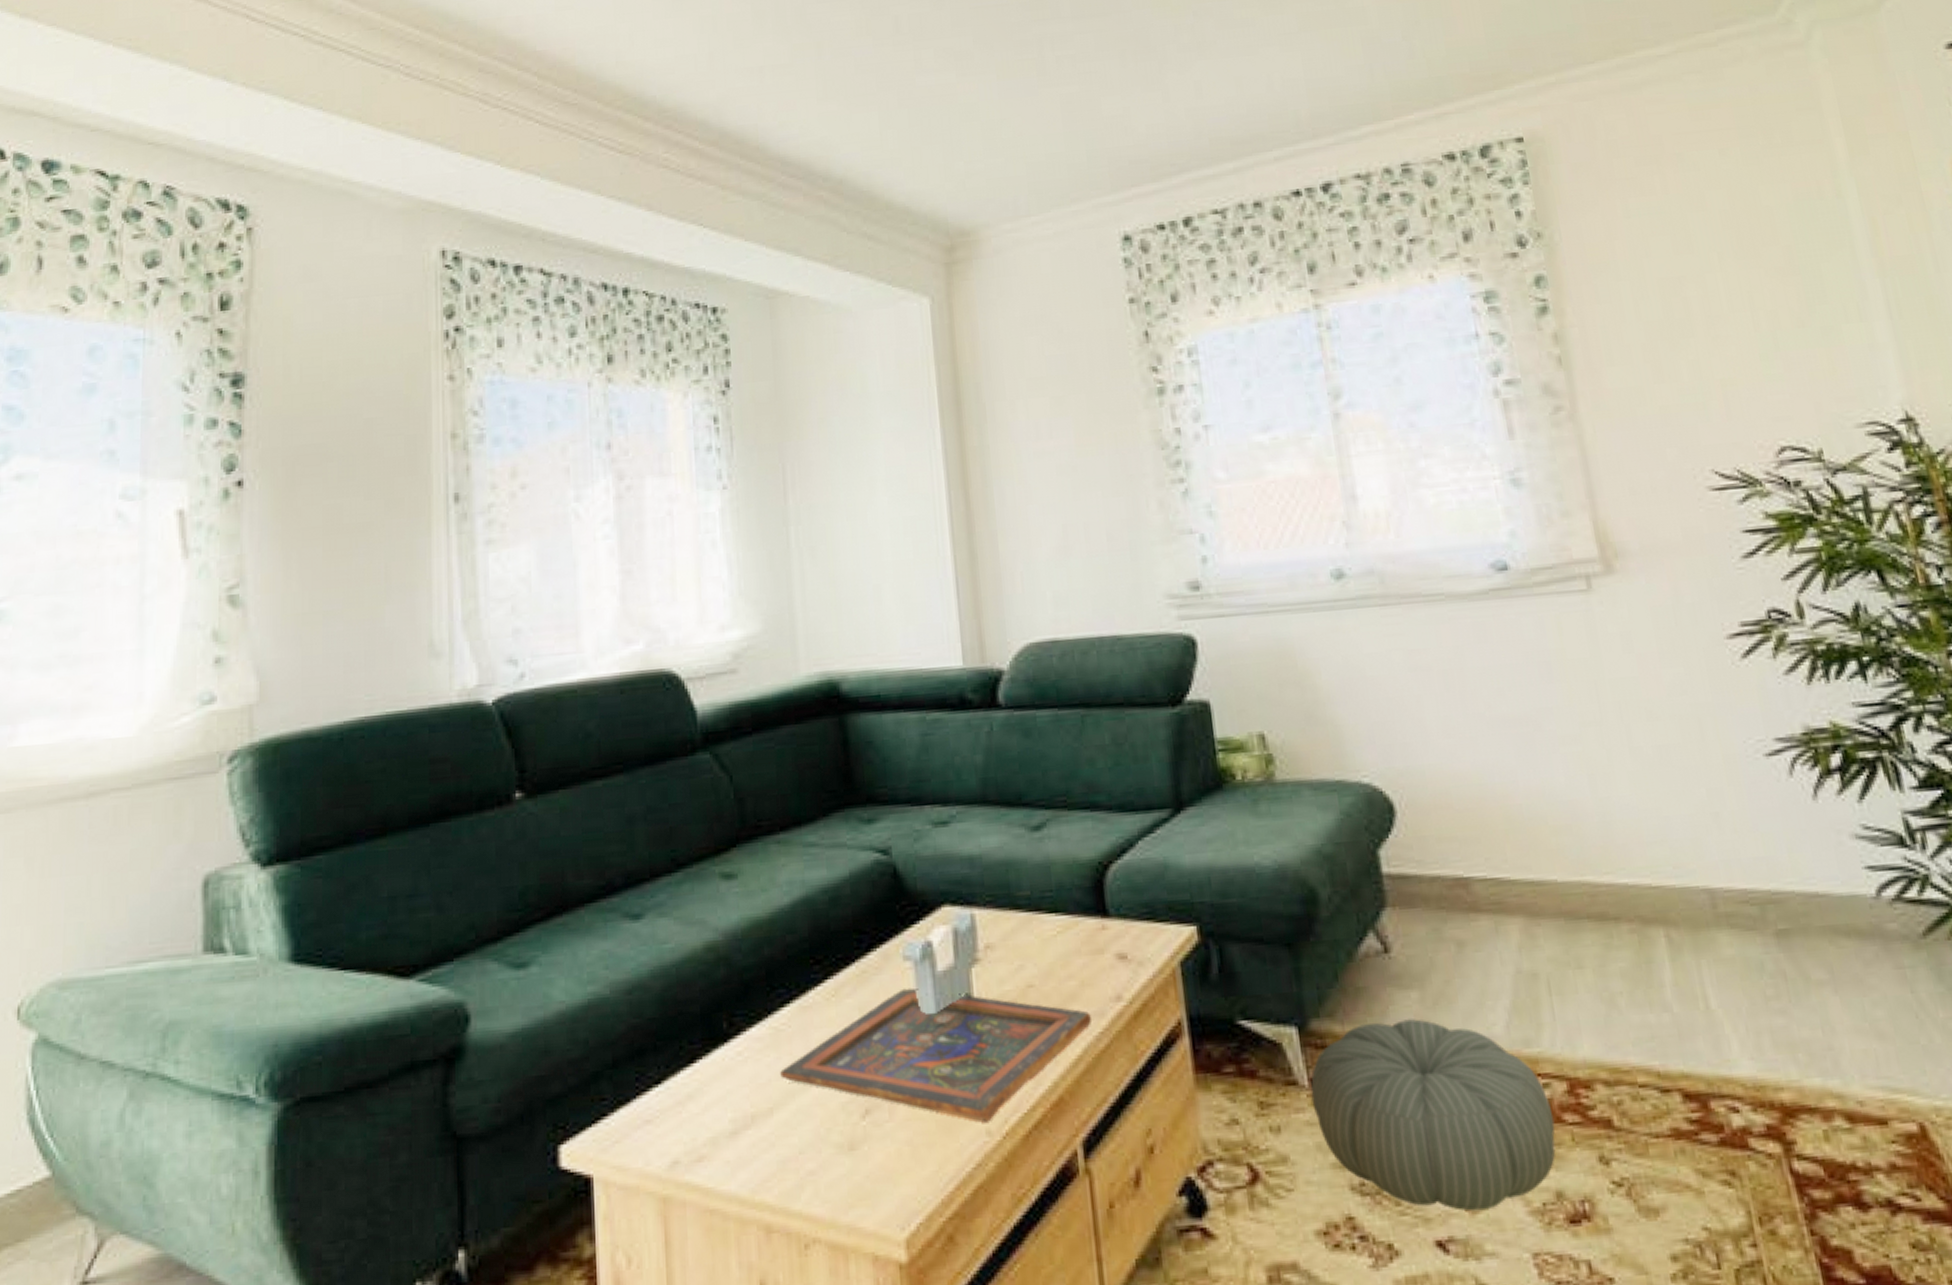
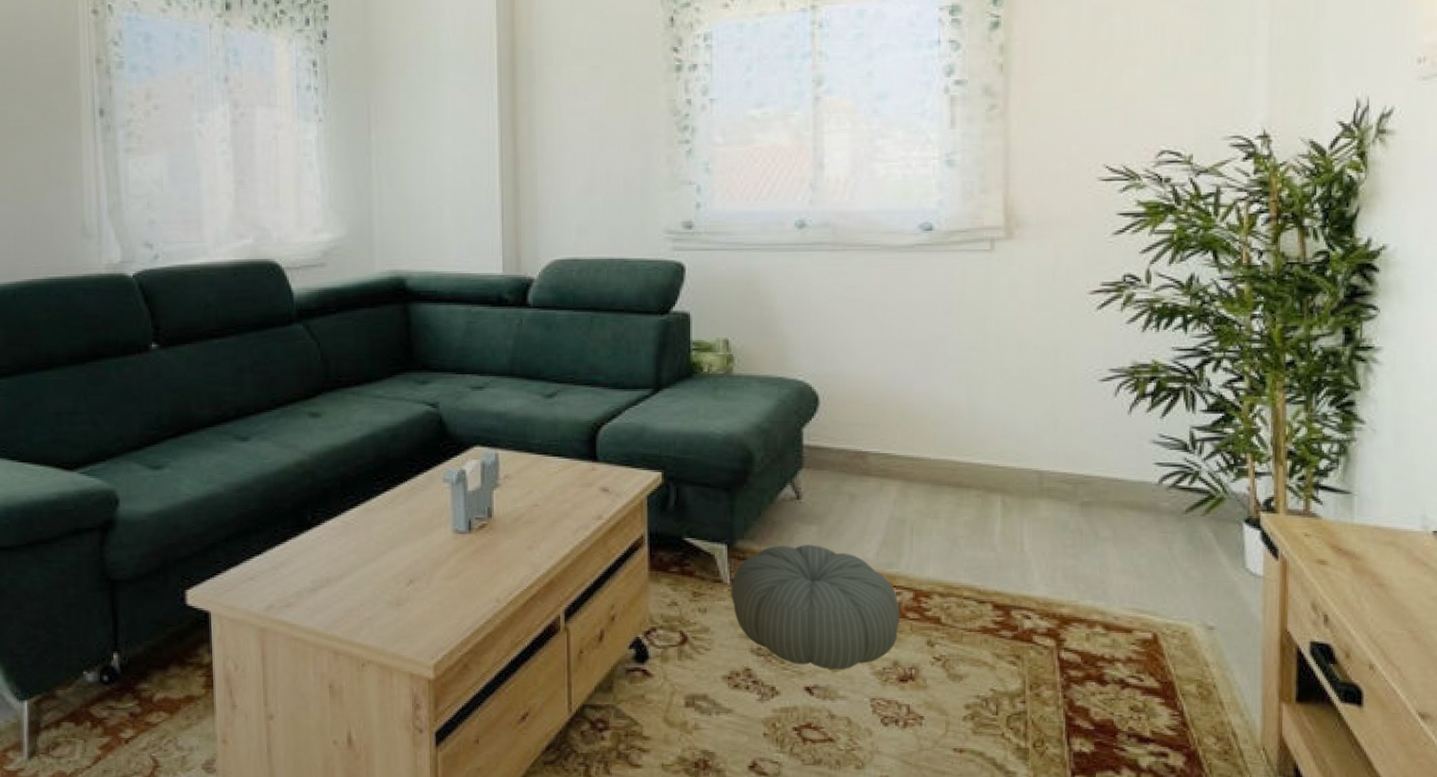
painted panel: present [780,987,1091,1123] -> none [349,501,578,594]

